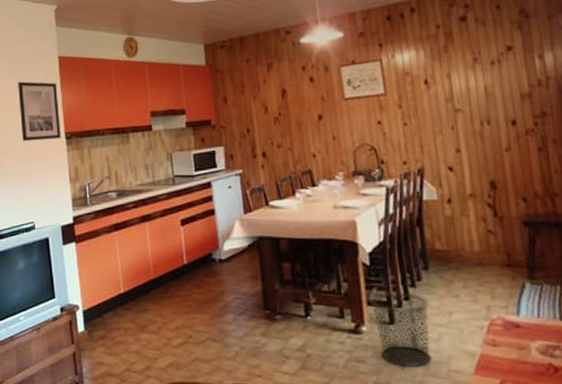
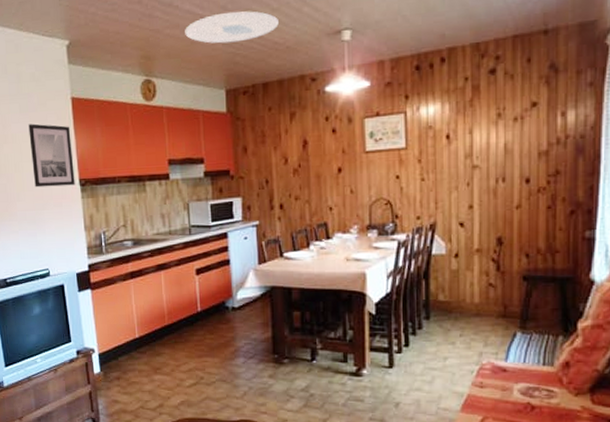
waste bin: present [370,292,432,368] -> none [373,339,426,406]

